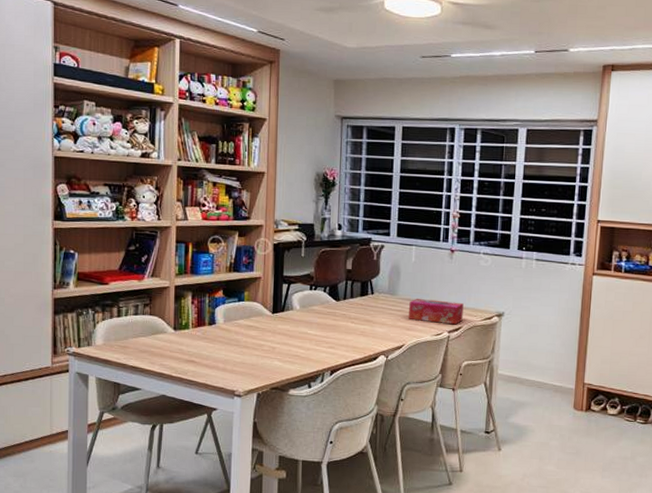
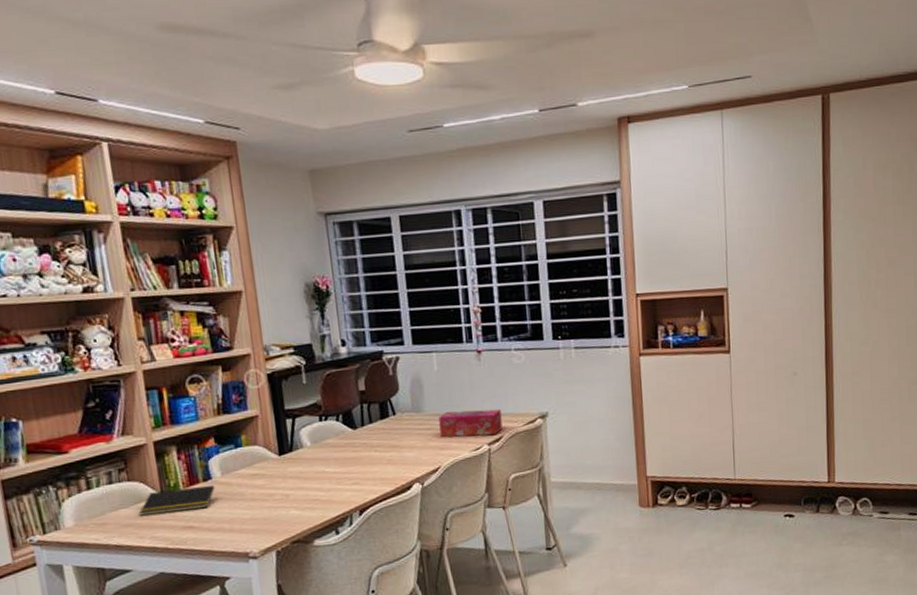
notepad: none [155,327,217,348] -> present [139,484,215,517]

